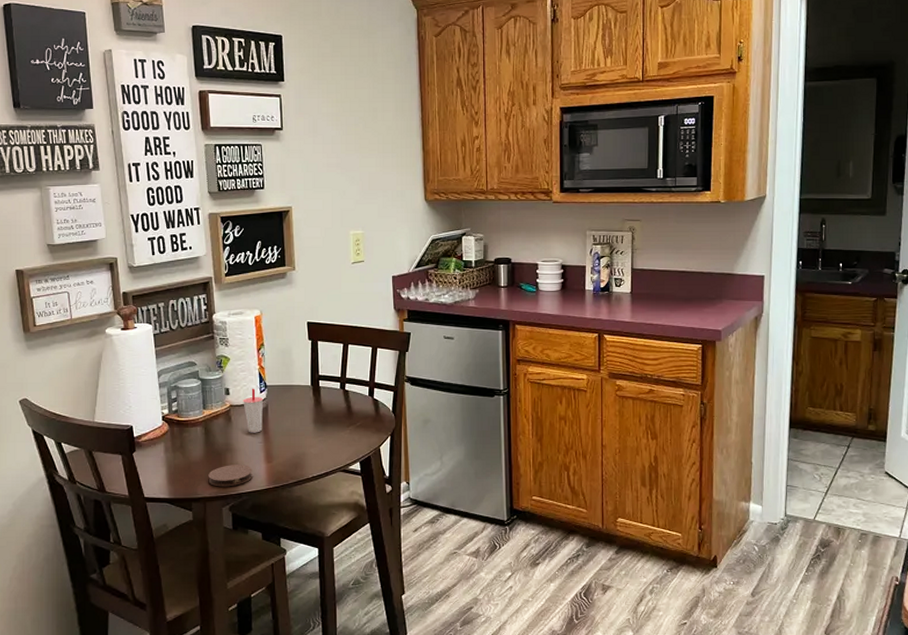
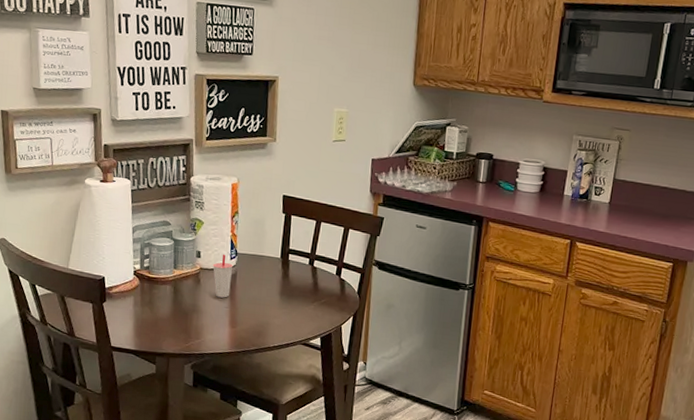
coaster: present [208,465,254,487] -> none [173,325,217,346]

